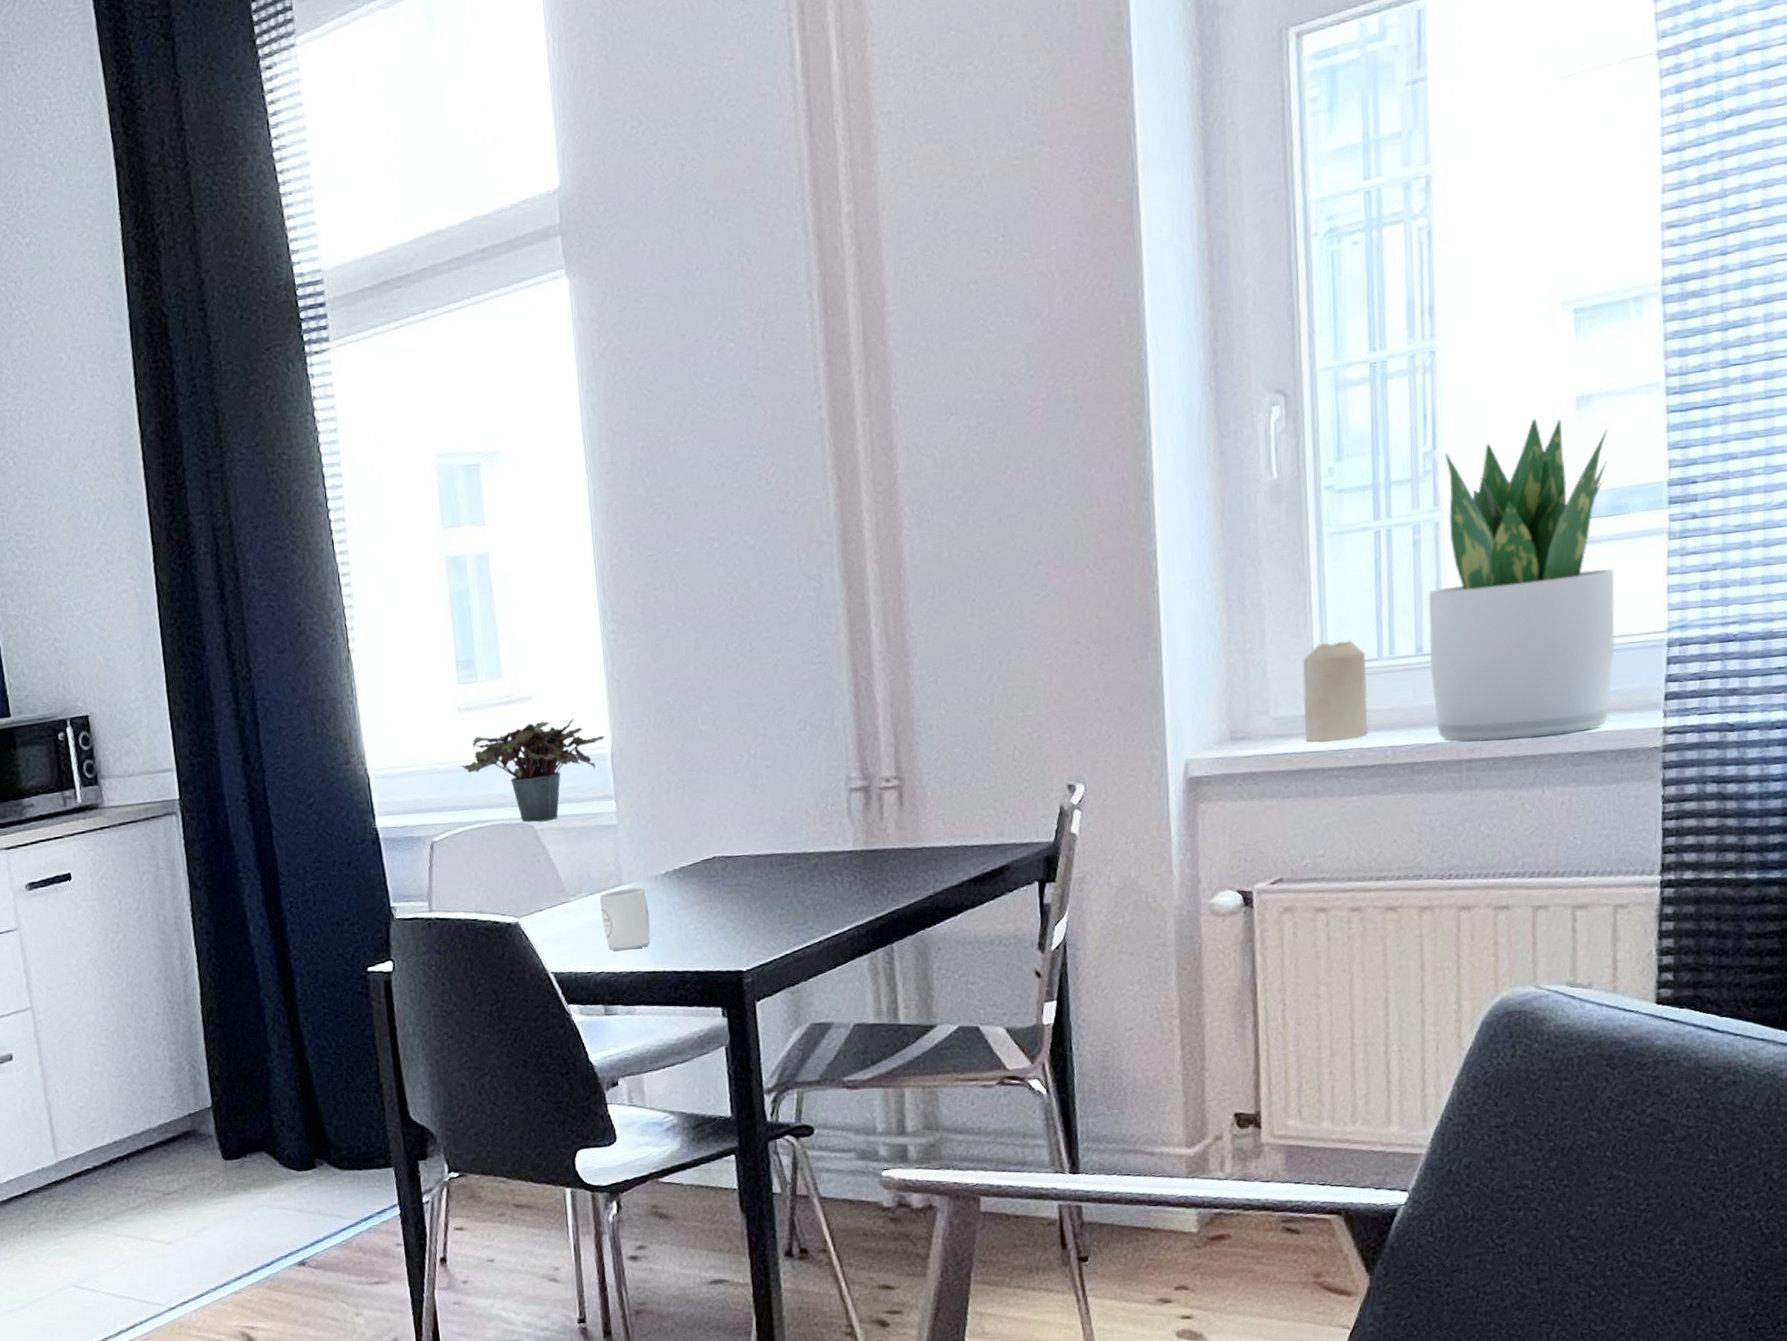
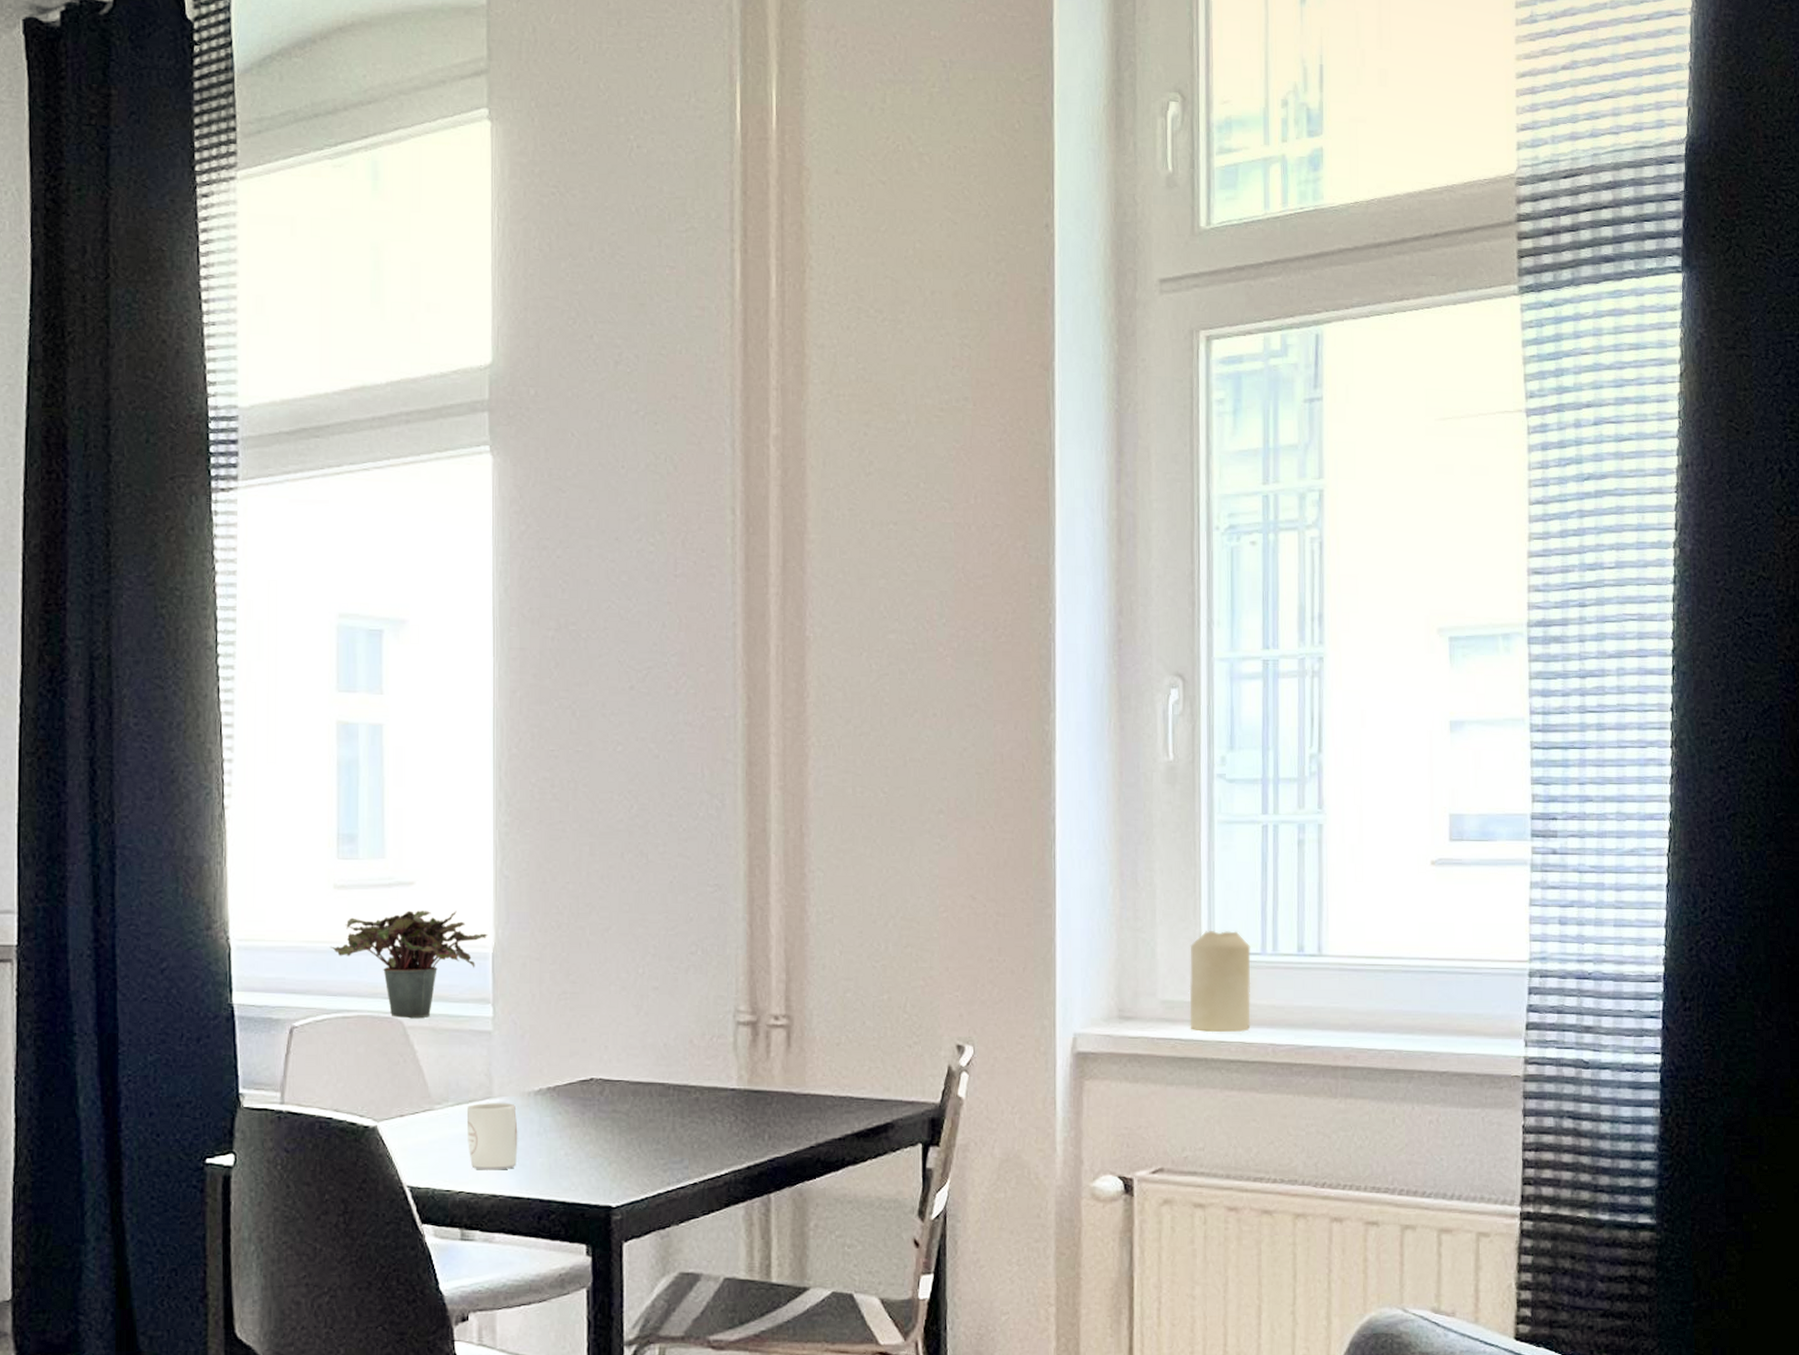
planter: present [1428,419,1615,741] -> none [1310,737,1482,1052]

